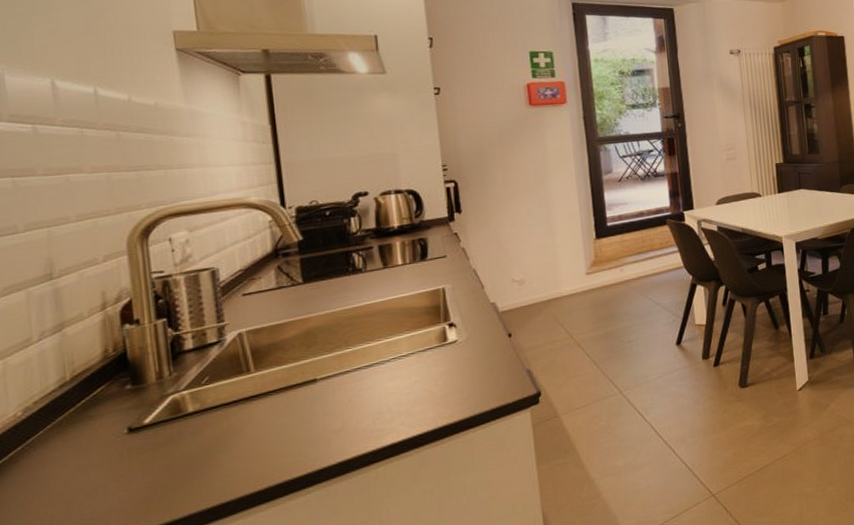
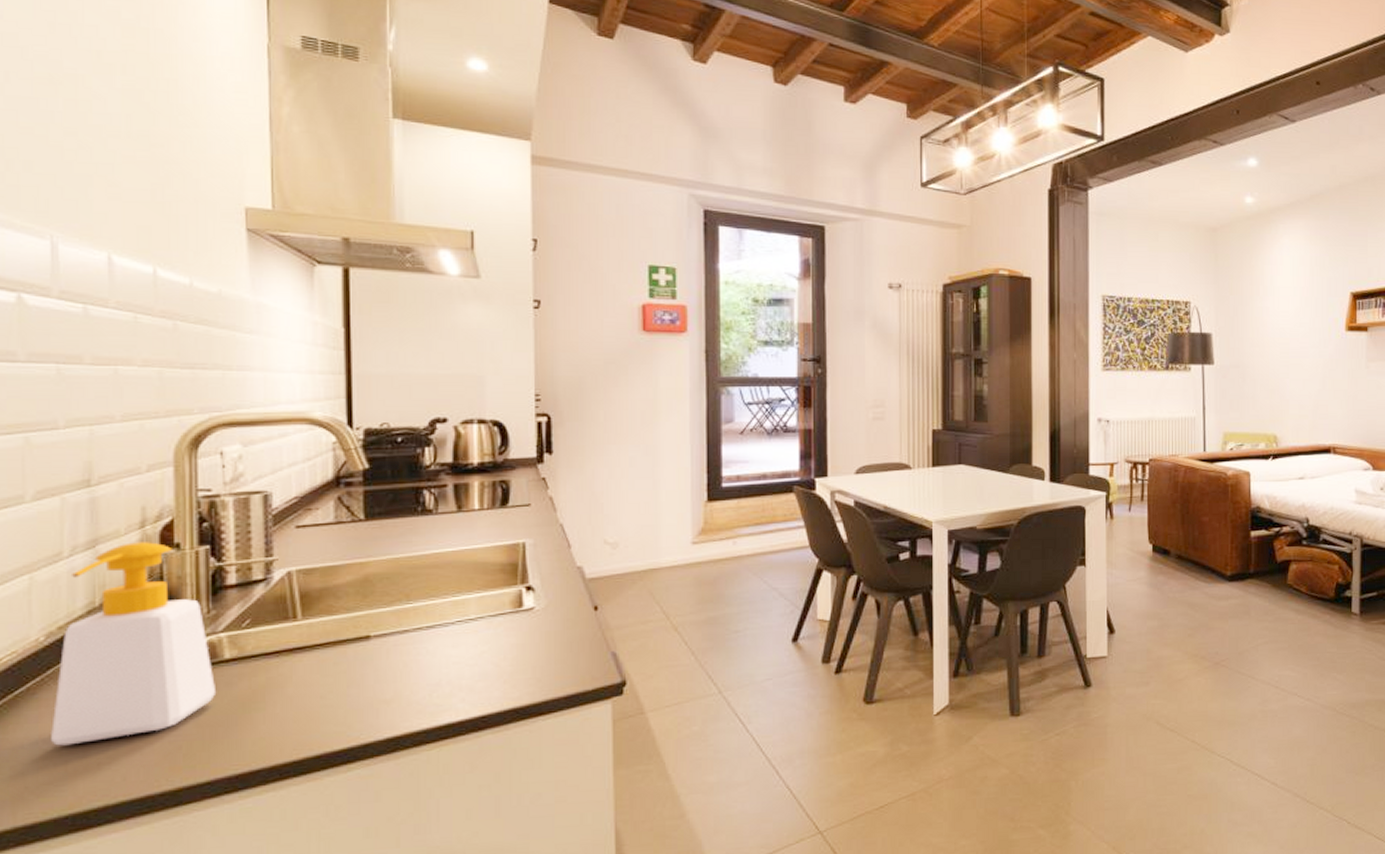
soap bottle: none [34,320,183,504] -> present [50,542,215,746]

